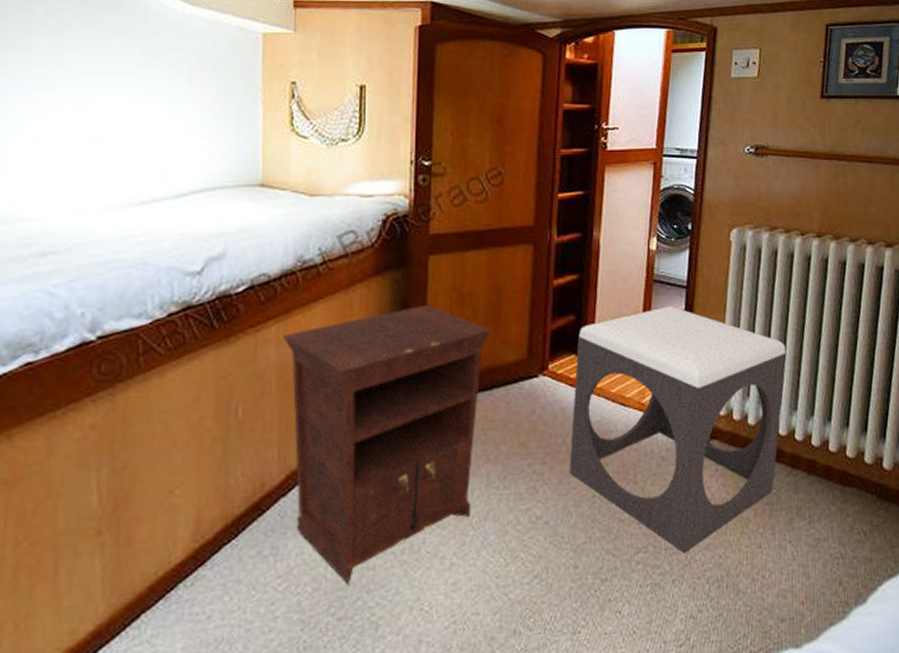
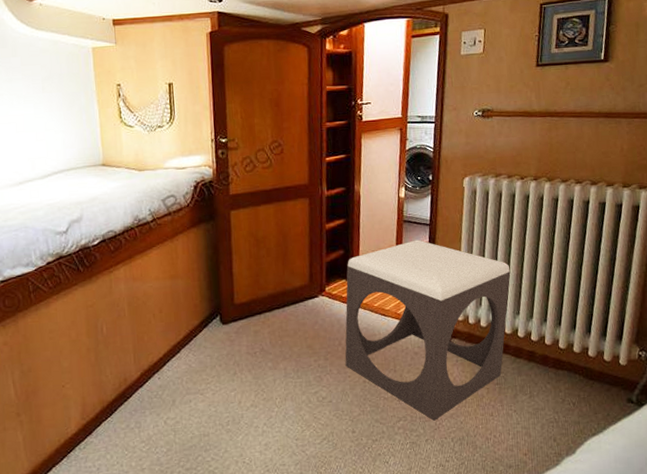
nightstand: present [282,304,492,585] -> none [129,247,282,447]

